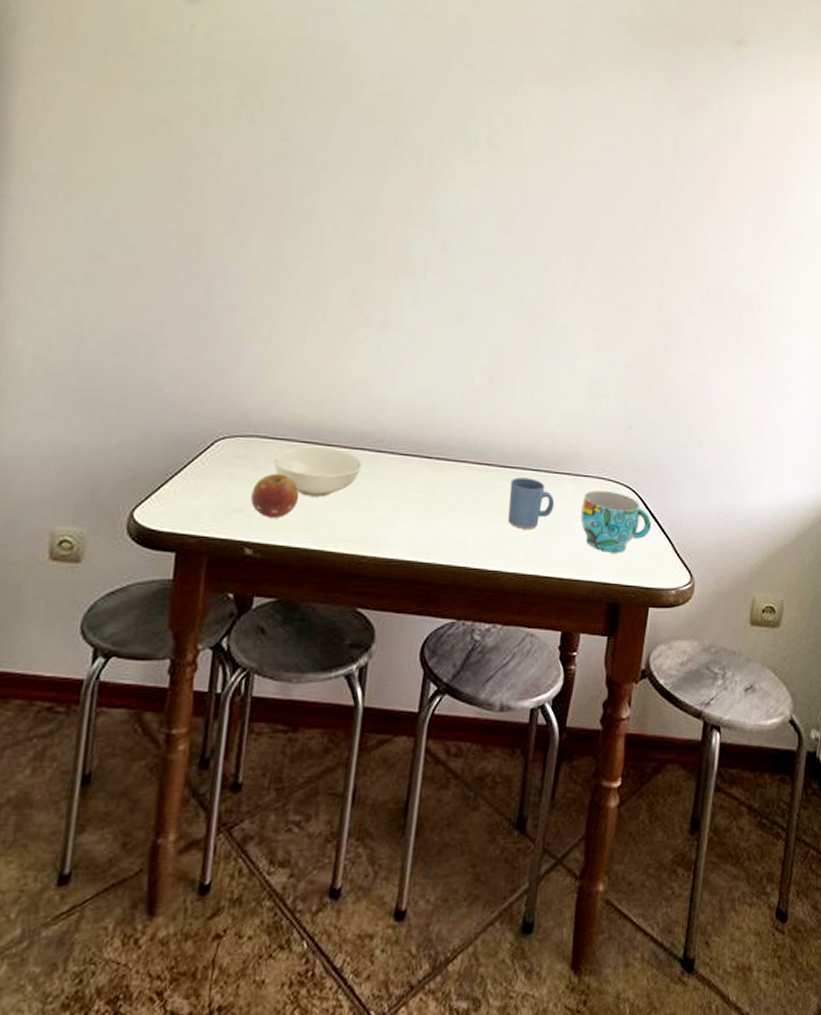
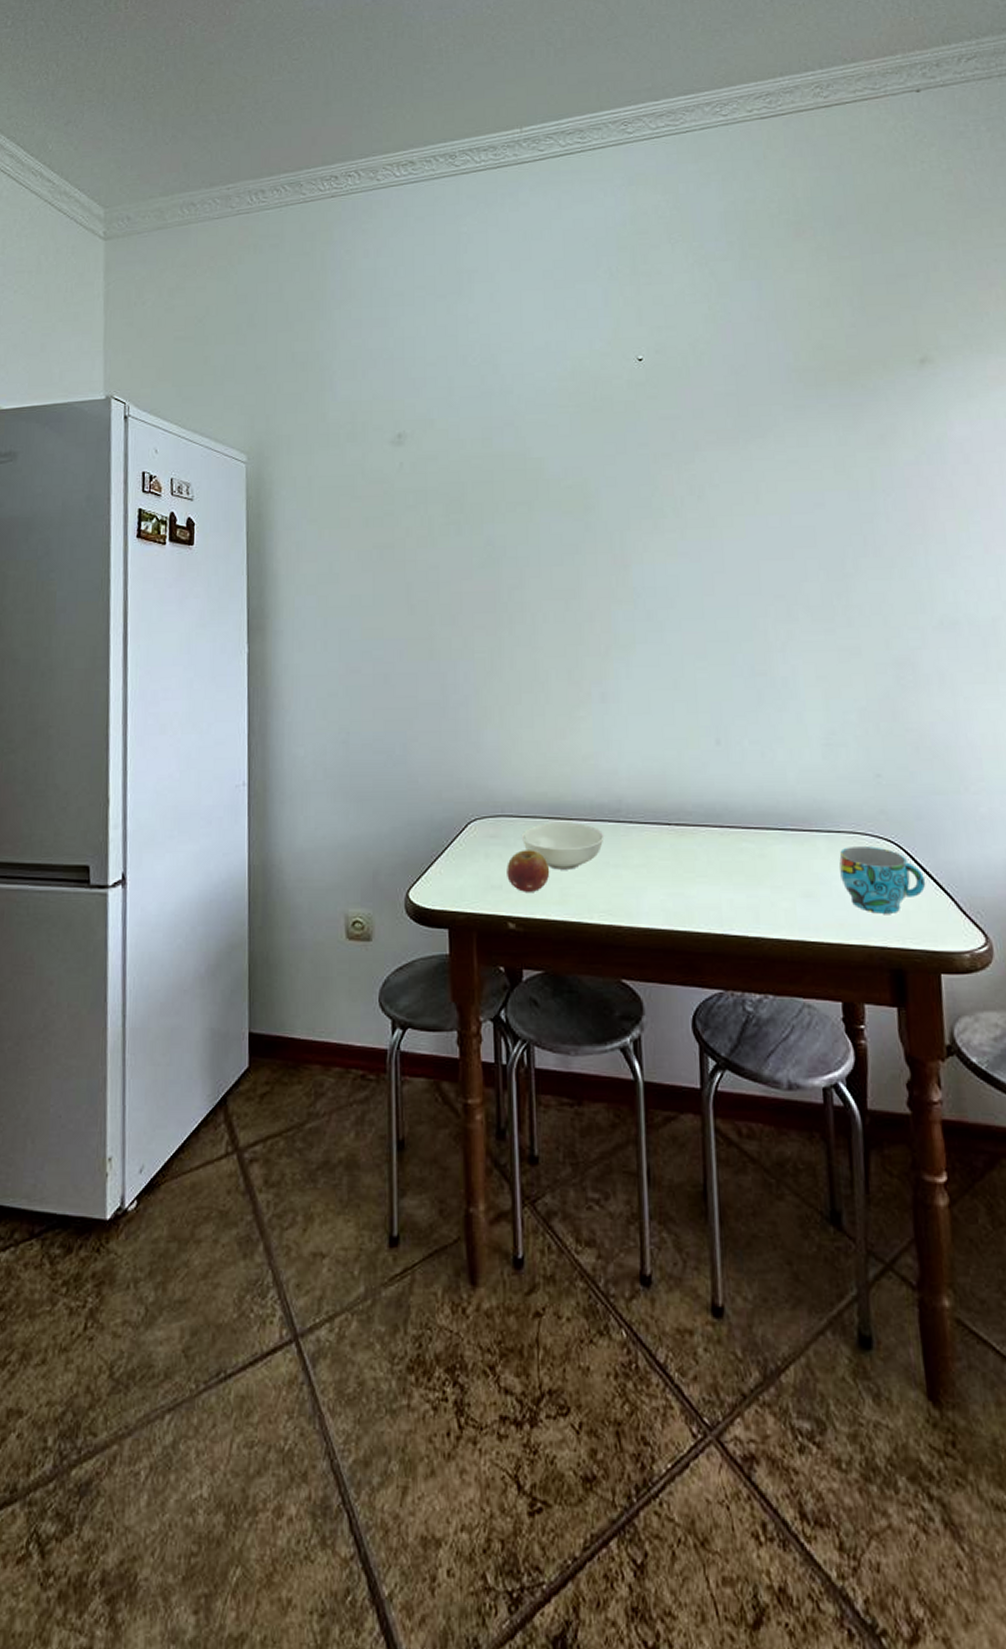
mug: present [508,477,555,529] -> none [756,838,809,892]

